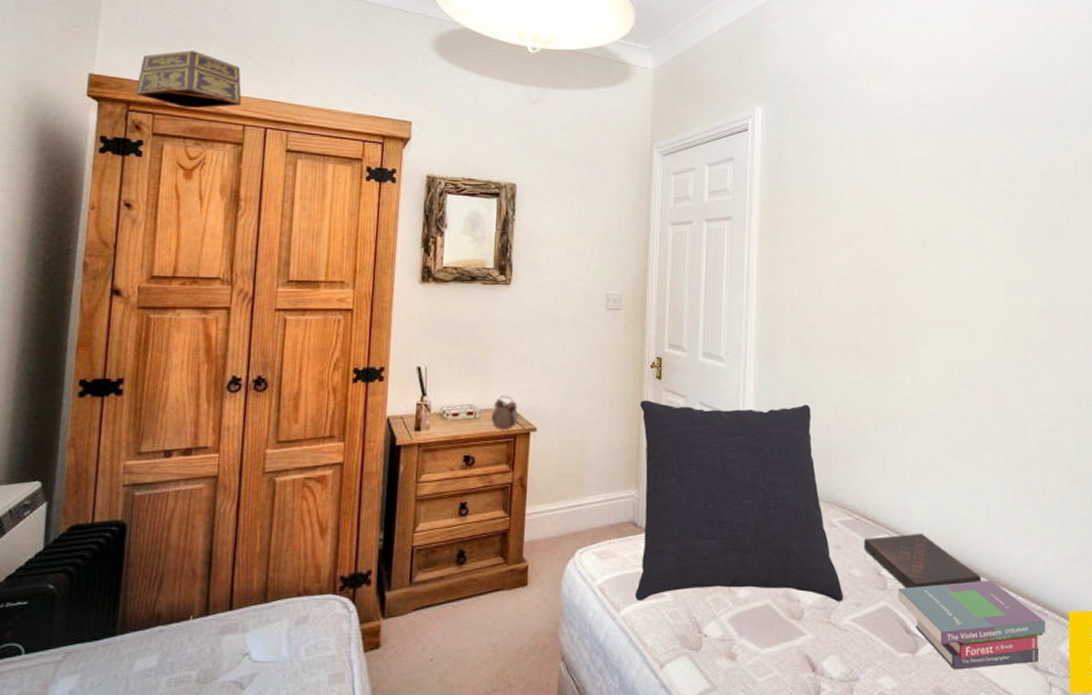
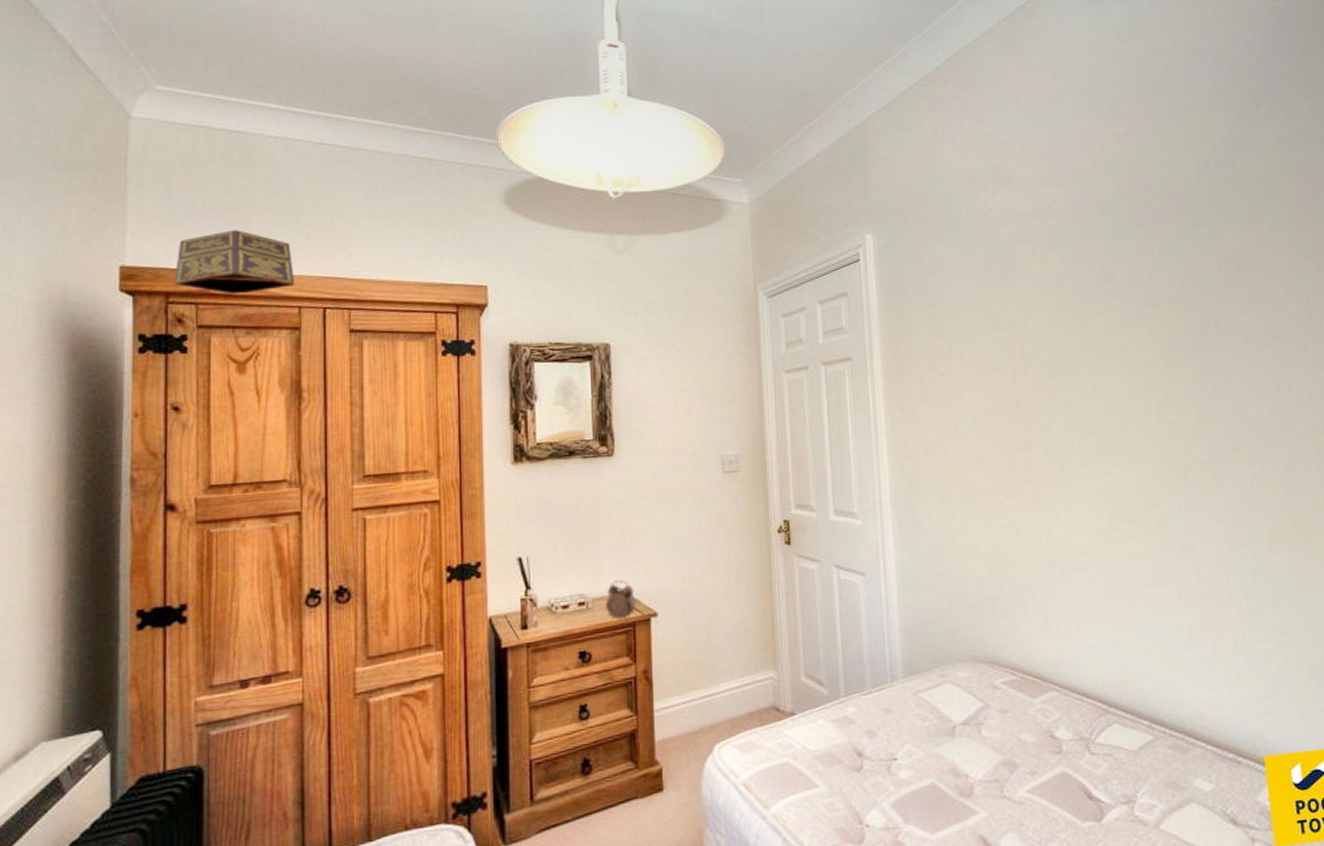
cushion: present [636,400,844,602] -> none [770,556,1016,795]
book: present [864,533,982,589] -> none [1032,686,1165,750]
books: present [897,580,1046,670] -> none [1074,730,1242,835]

